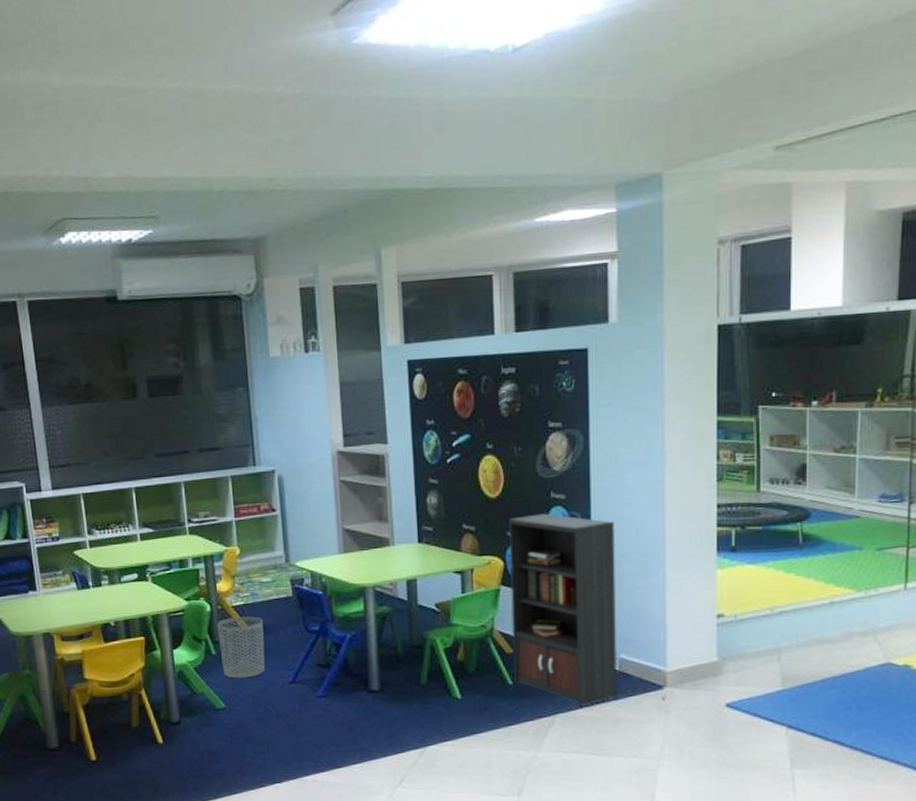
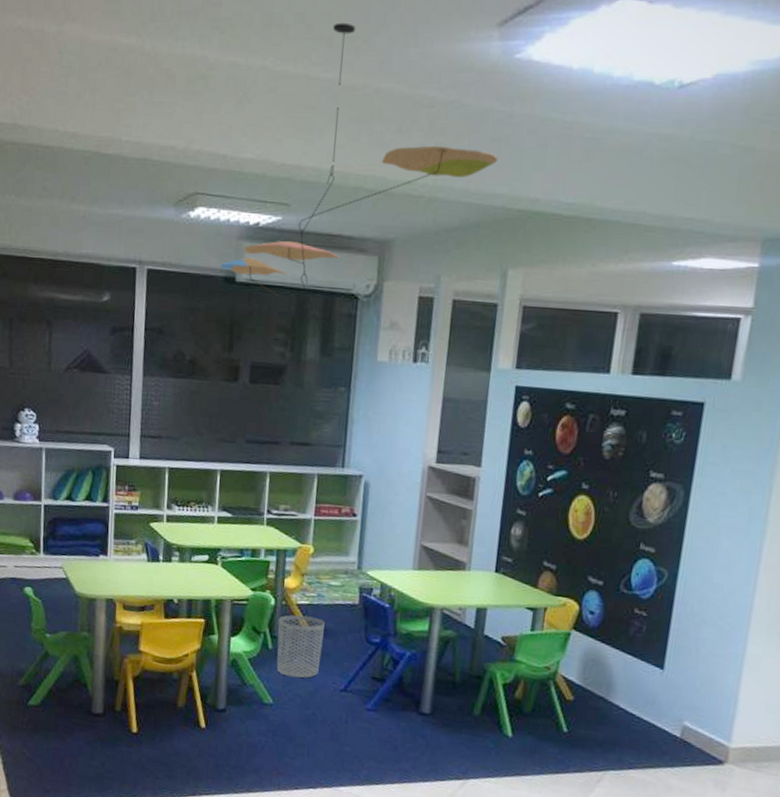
ceiling mobile: none [100,31,354,340] -> present [220,22,499,336]
bookcase: present [509,513,667,705] -> none [569,562,726,776]

